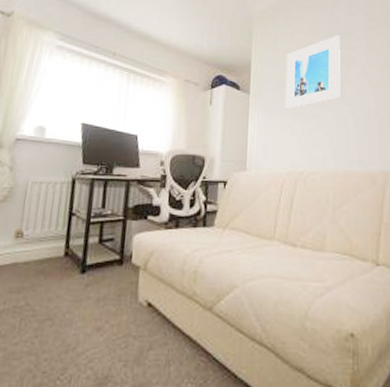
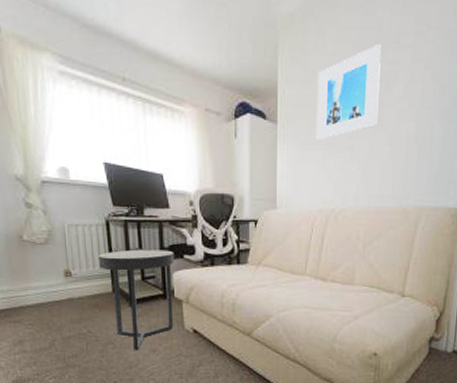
side table: none [55,209,138,330] -> present [99,249,175,351]

